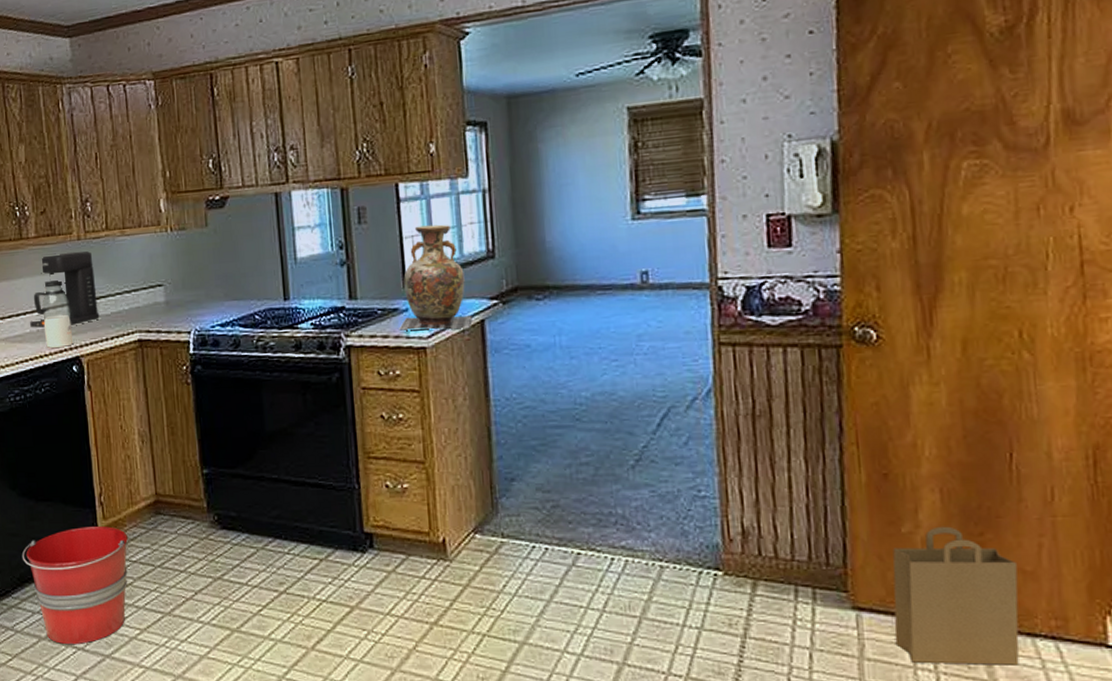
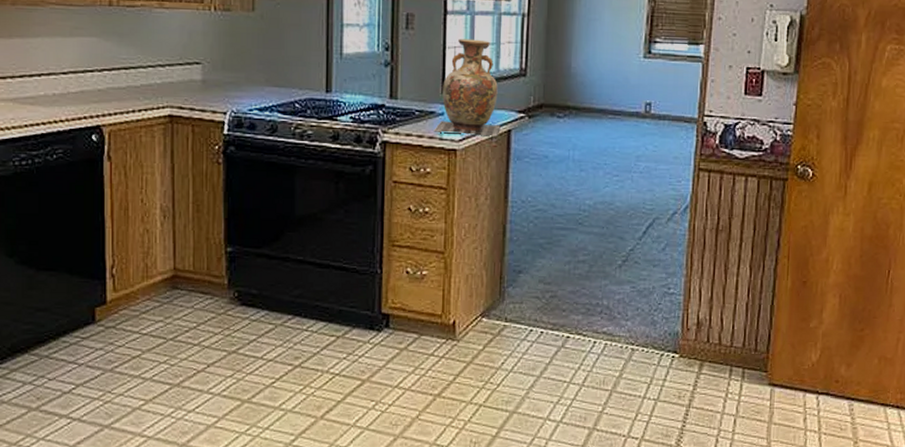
bucket: present [21,526,128,645] -> none [15,298,139,416]
coffee maker: present [29,251,100,328] -> none [44,15,127,93]
mug: present [43,314,73,349] -> none [61,80,95,115]
shopping bag: present [892,526,1020,665] -> none [795,323,883,427]

